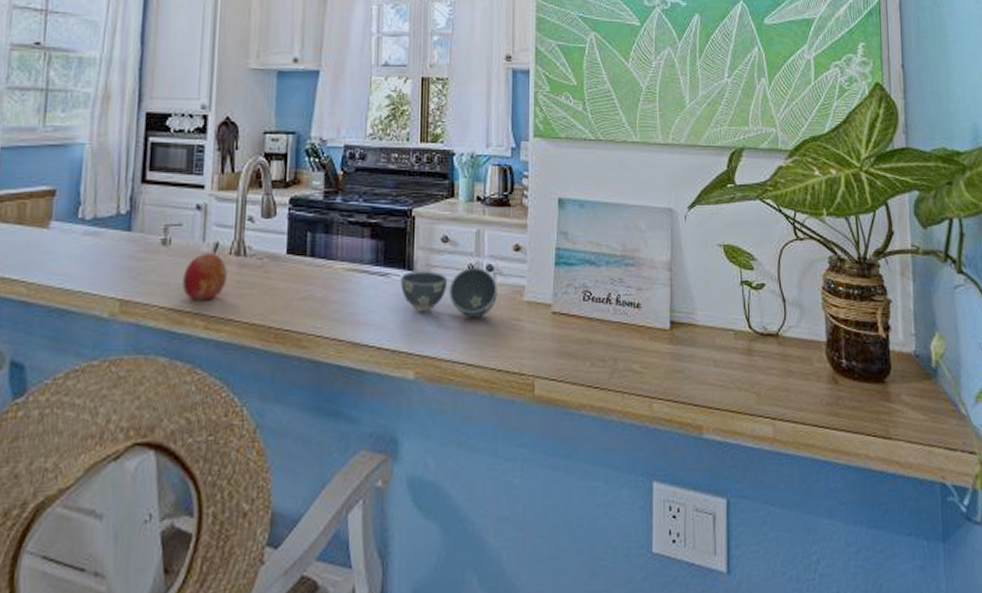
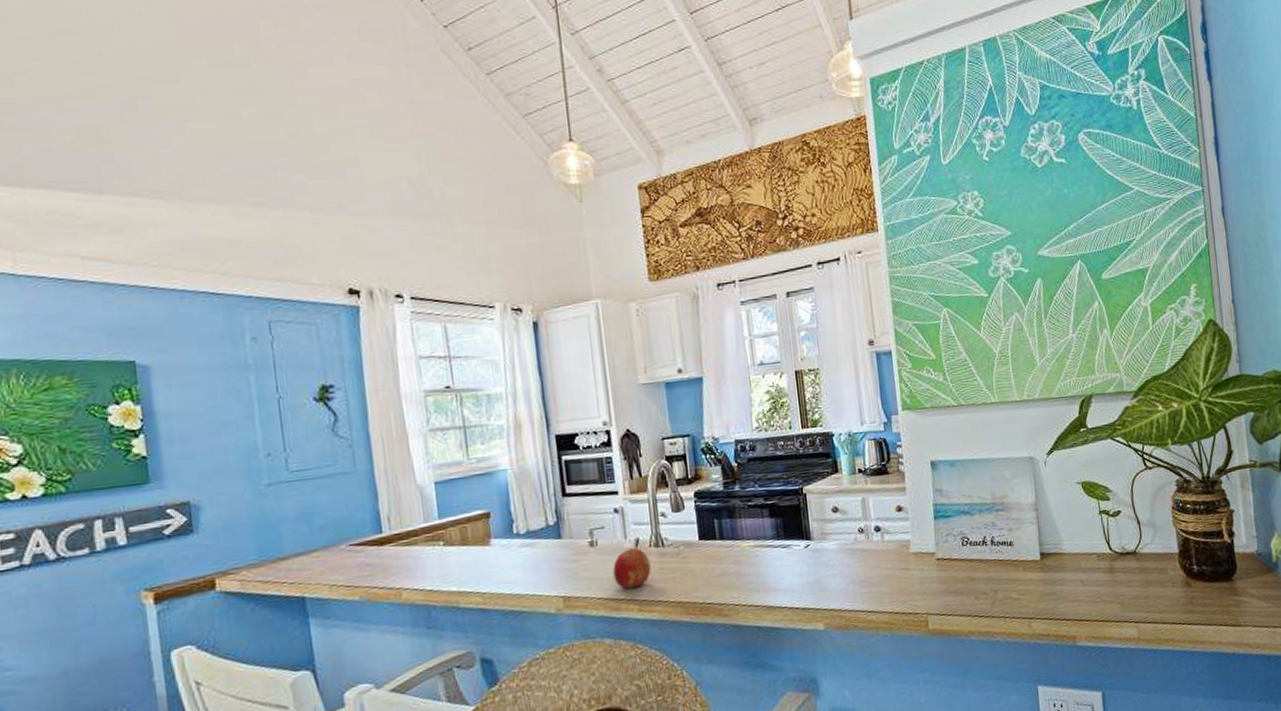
ceramic bowl: present [400,267,497,318] -> none [801,529,887,573]

